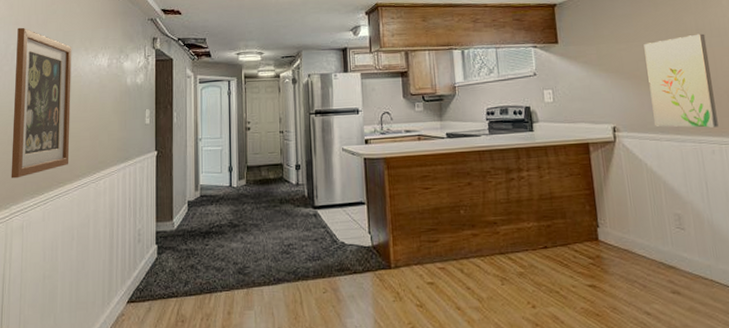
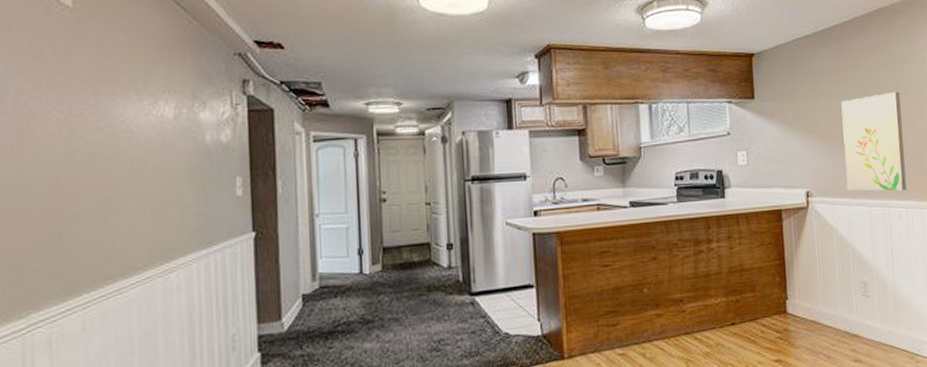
wall art: present [11,27,72,179] -> none [20,58,121,276]

